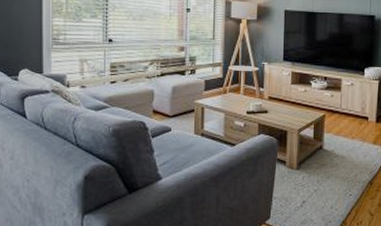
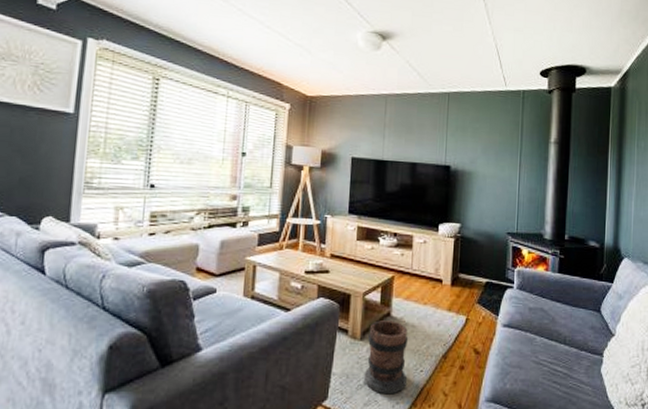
wooden barrel: none [300,153,339,215] -> present [363,320,409,395]

